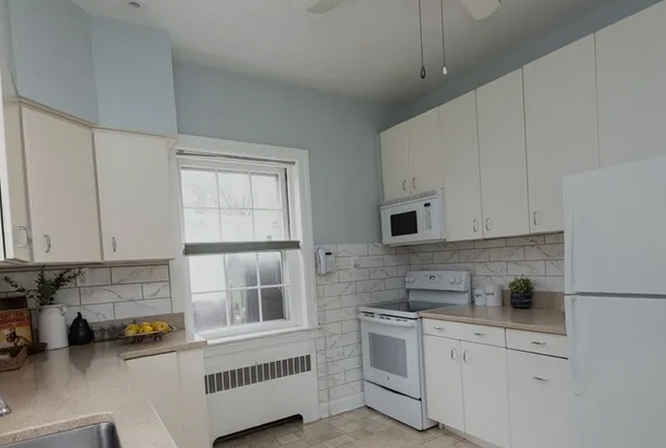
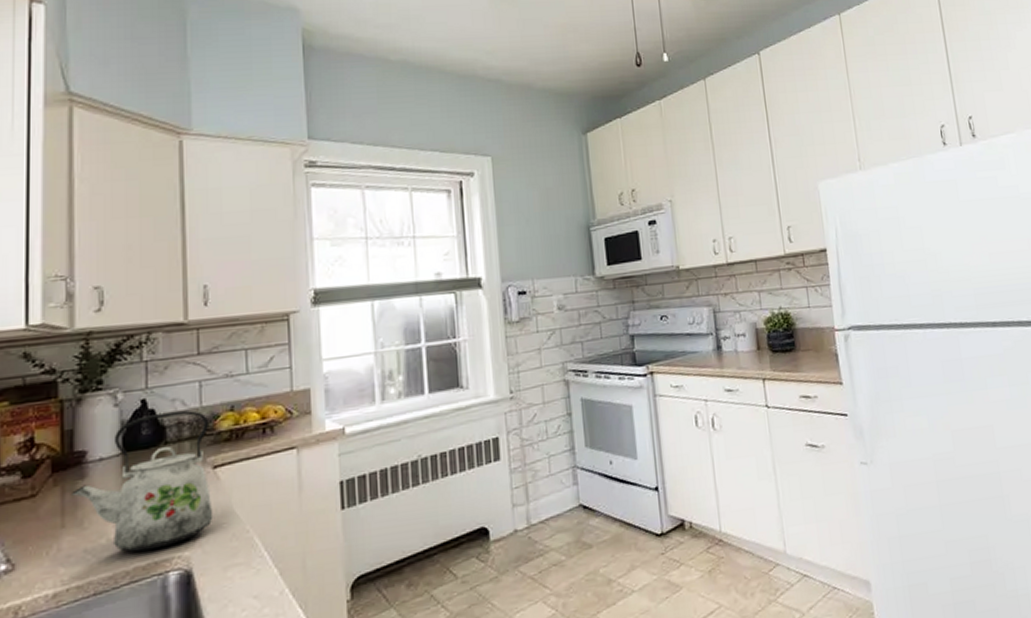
kettle: none [39,321,126,409] -> present [70,410,214,552]

